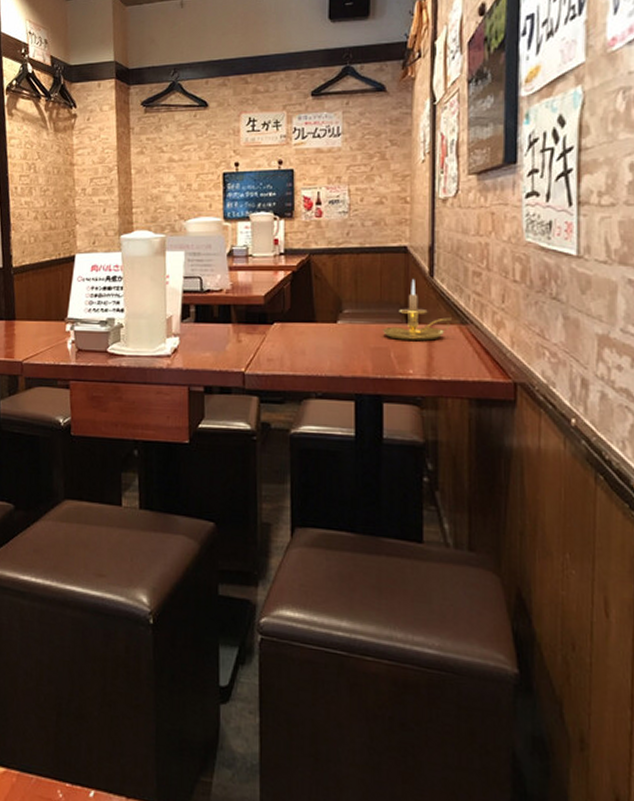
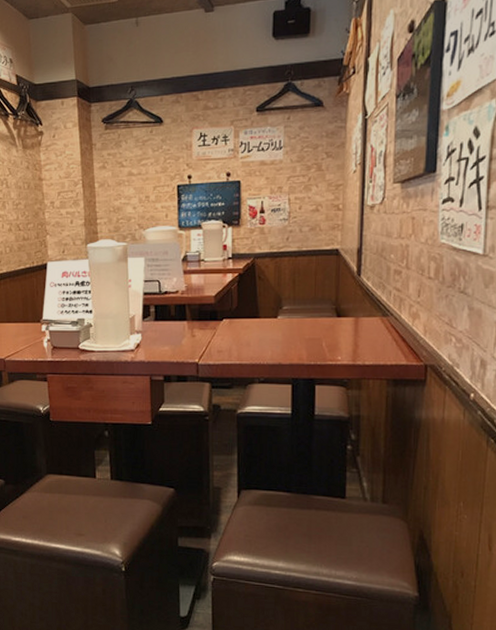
candle holder: present [382,279,451,341] -> none [315,278,375,331]

